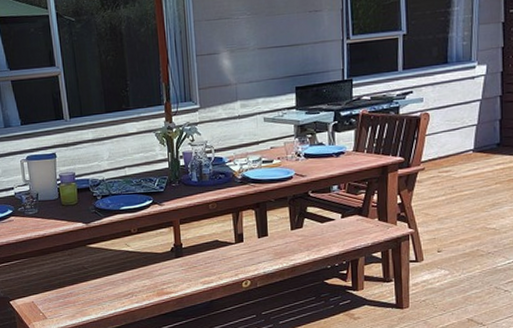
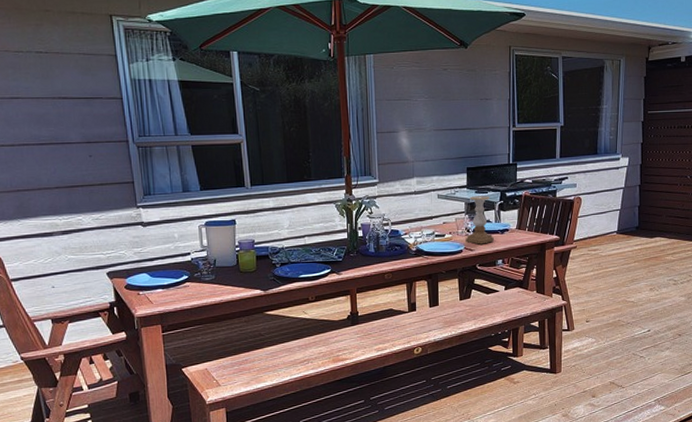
candle holder: none [296,116,328,170] -> present [465,196,494,245]

